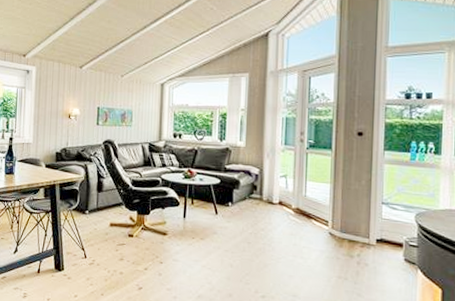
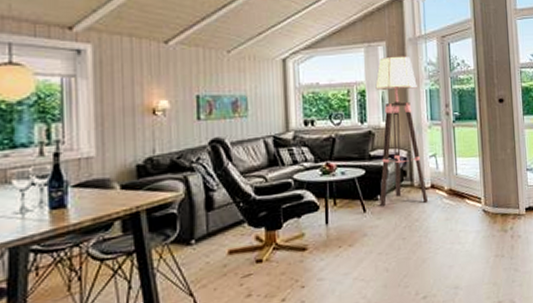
floor lamp: none [230,86,275,216] -> present [375,56,428,206]

